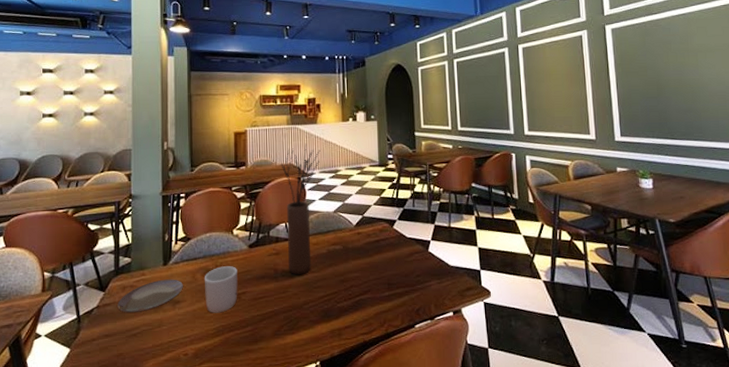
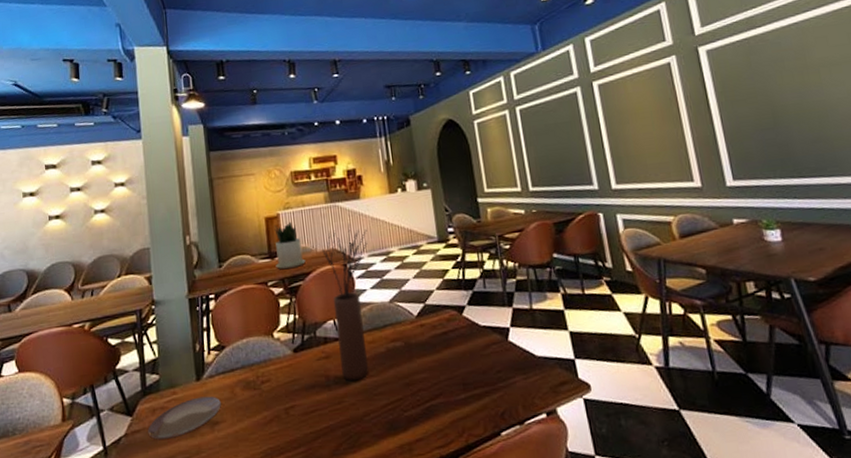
mug: present [204,266,238,313] -> none [244,376,286,434]
planter: none [240,137,266,178] -> present [274,221,306,270]

